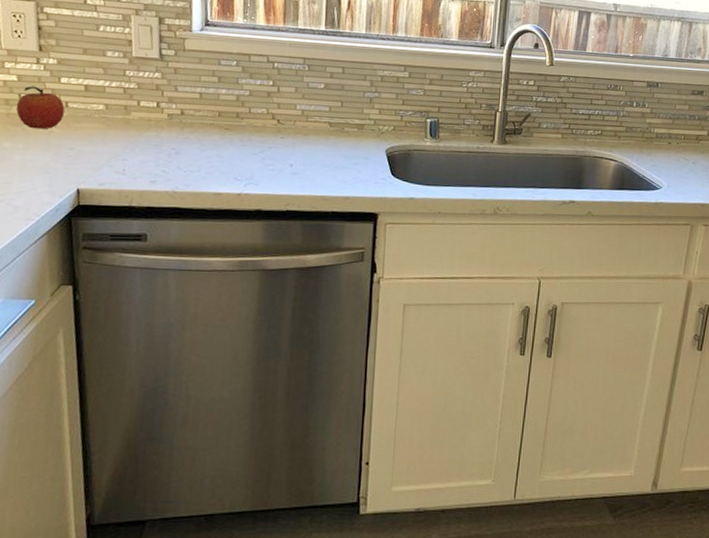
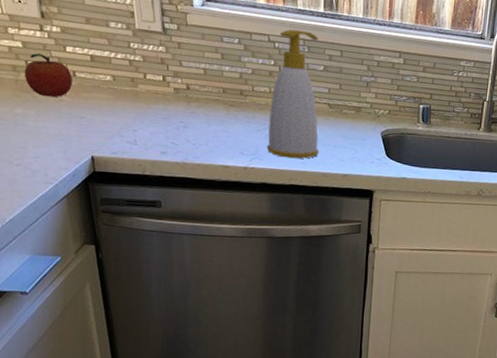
soap bottle: none [262,48,320,182] -> present [266,29,319,159]

